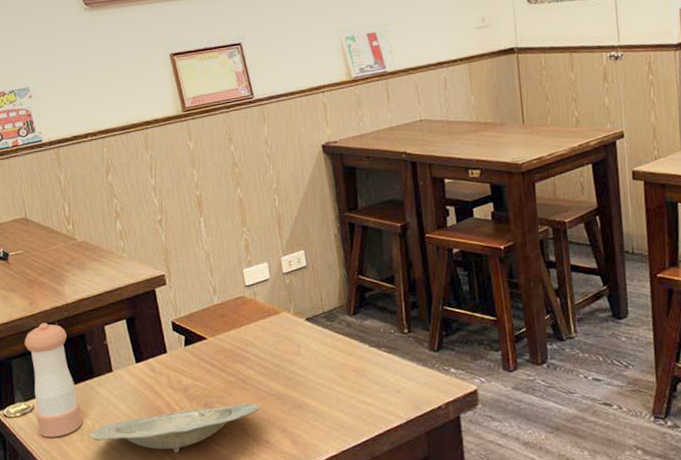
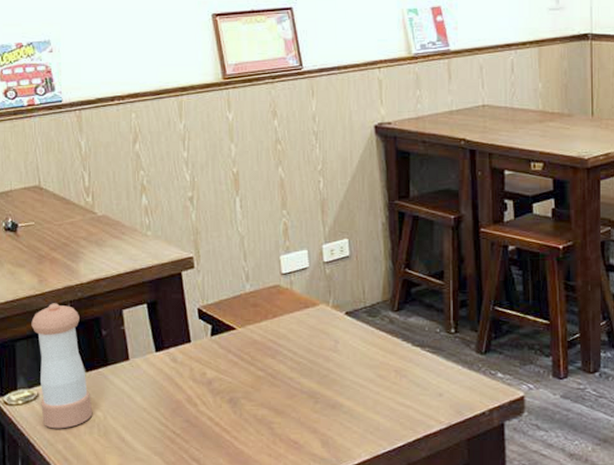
plate: present [89,403,261,453] -> none [99,400,291,451]

